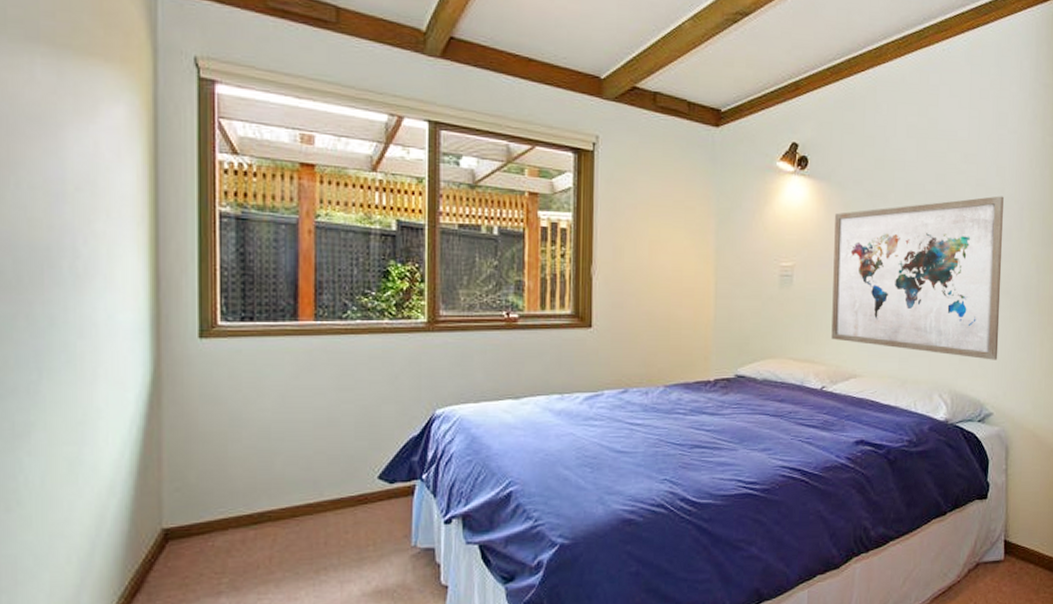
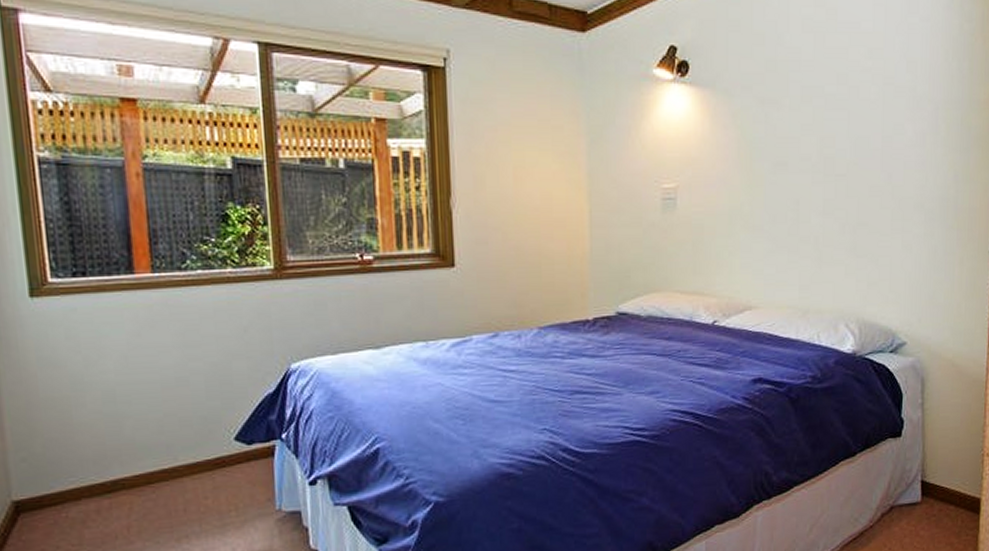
wall art: present [831,196,1004,360] -> none [722,95,916,284]

